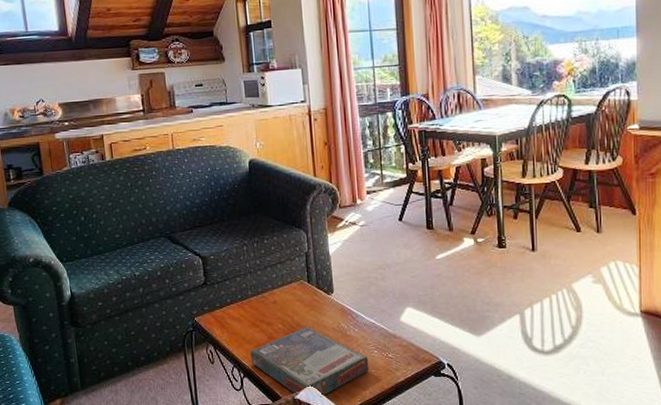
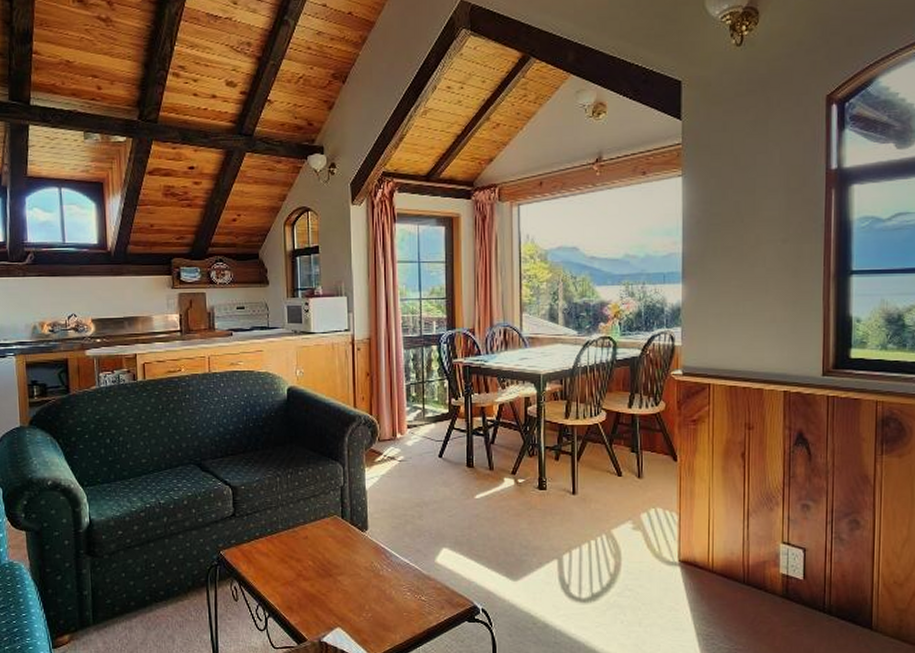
board game: present [250,326,369,397] -> none [277,564,401,641]

